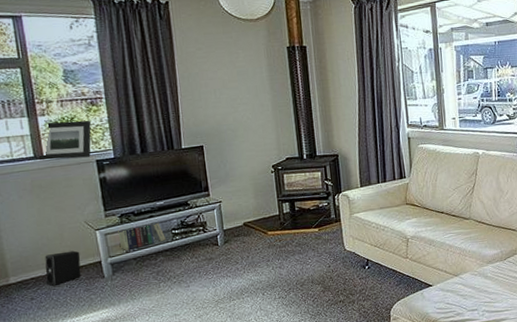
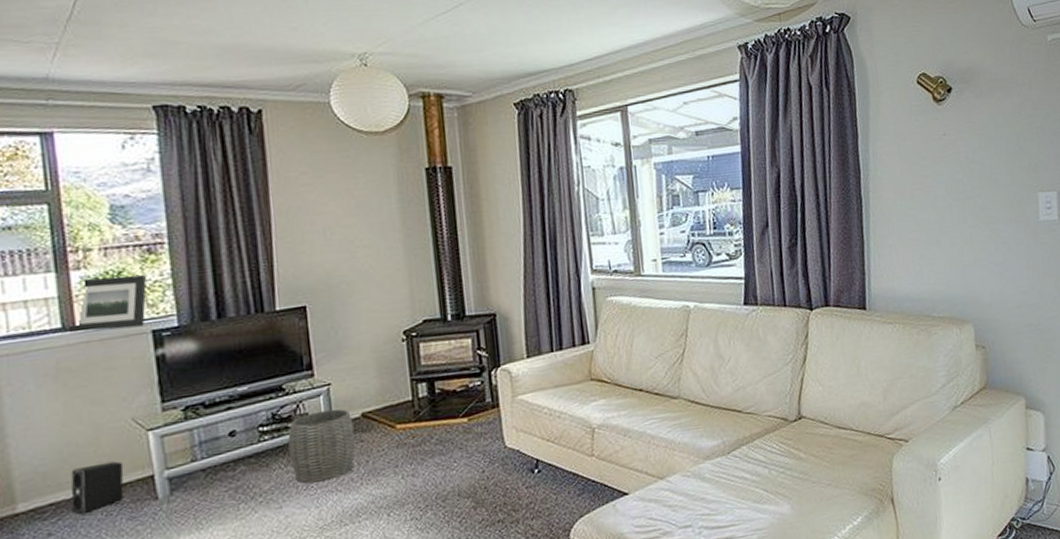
books: present [118,221,166,251] -> none [180,414,250,460]
woven basket: none [192,219,240,271] -> present [288,409,356,484]

